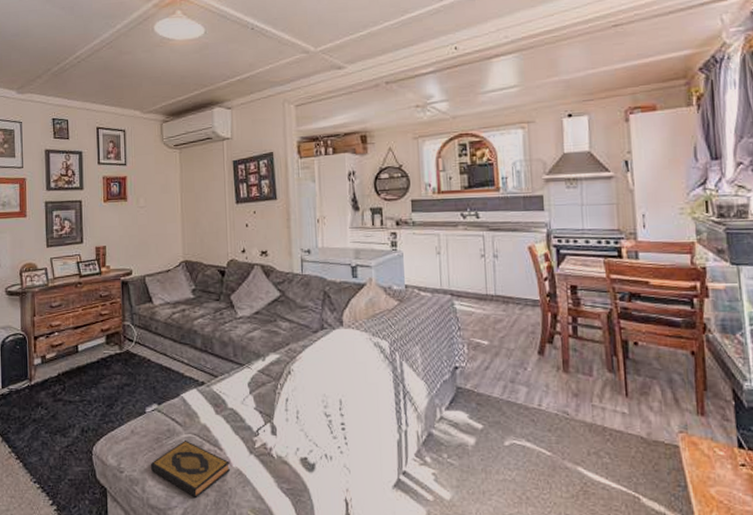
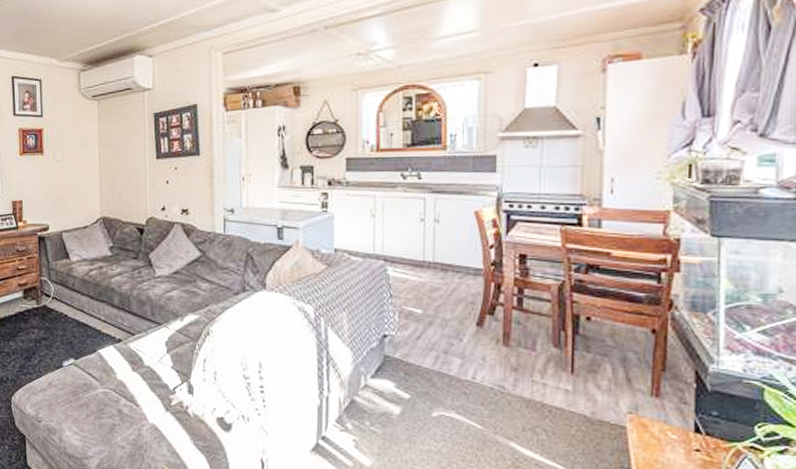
hardback book: present [150,441,231,497] -> none [67,395,147,449]

